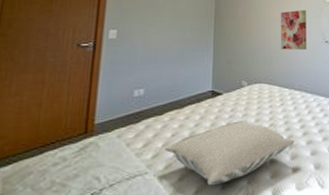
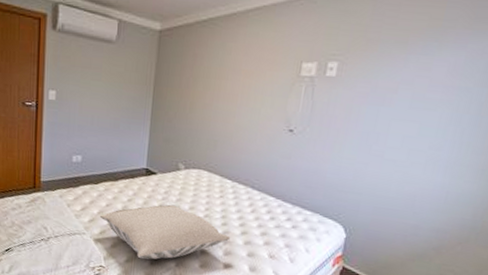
wall art: present [281,9,307,50] -> none [229,84,270,137]

